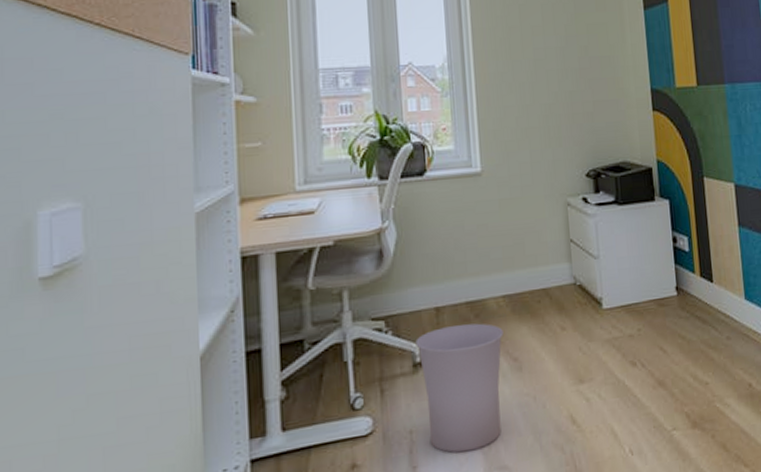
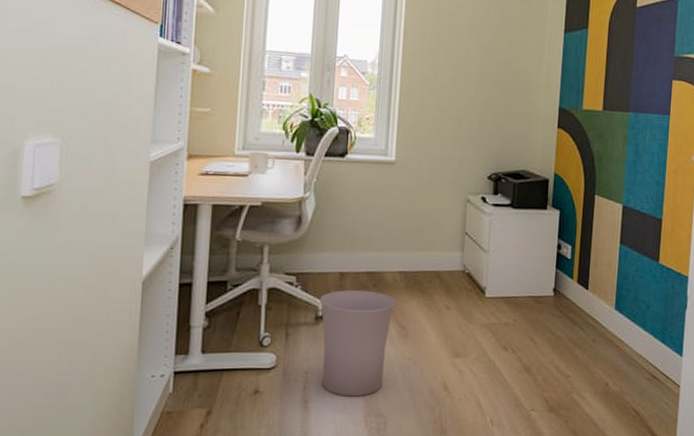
mug: none [311,183,345,210] -> present [247,151,276,174]

